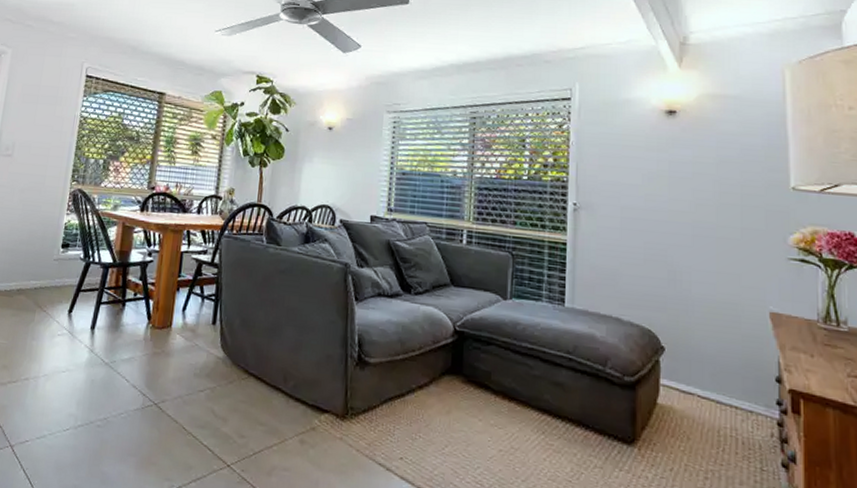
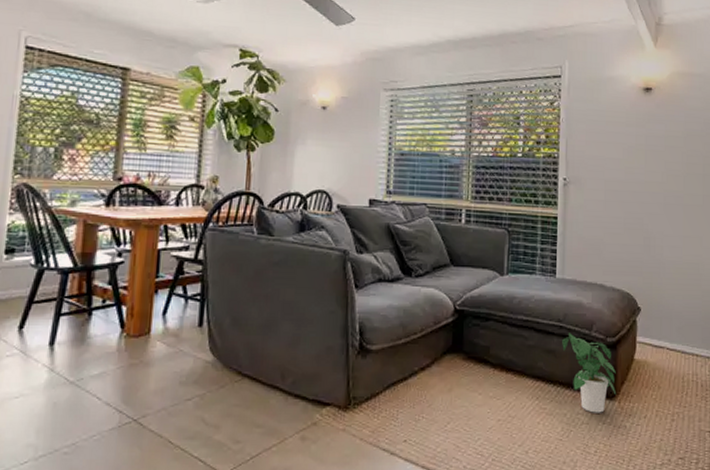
potted plant: none [571,366,636,459] -> present [562,333,617,413]

